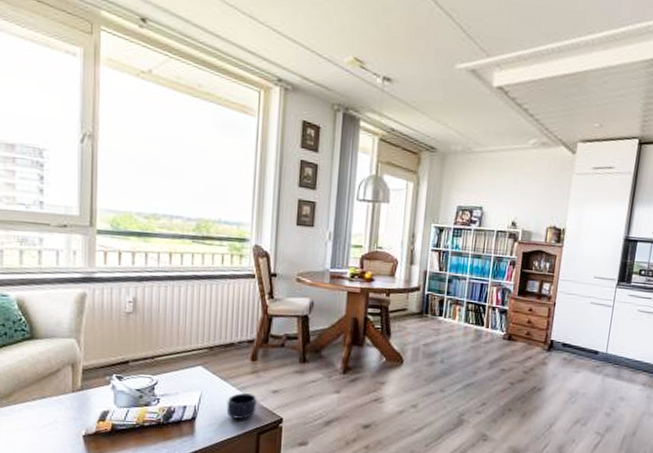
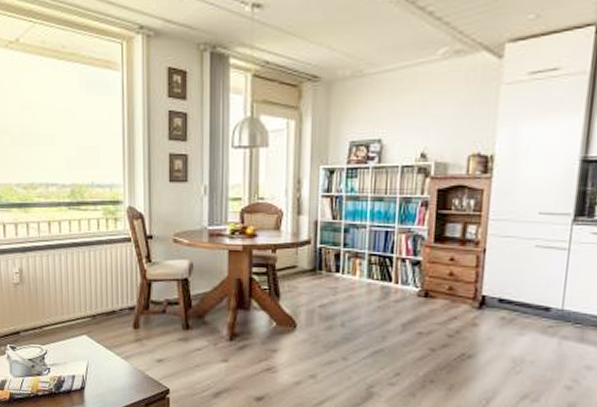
mug: present [226,393,257,420] -> none [113,362,142,391]

